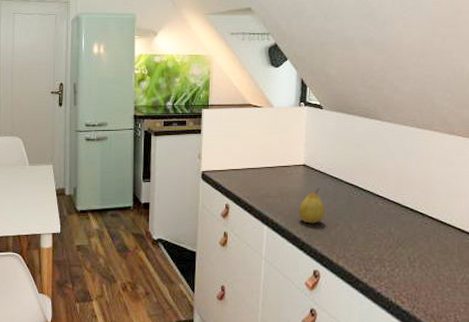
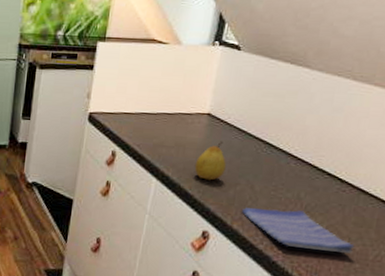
dish towel: none [345,244,444,279] -> present [242,208,355,254]

